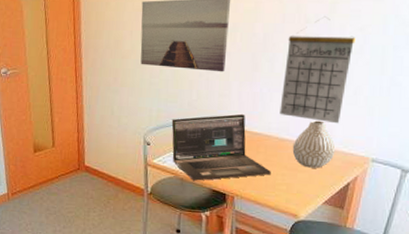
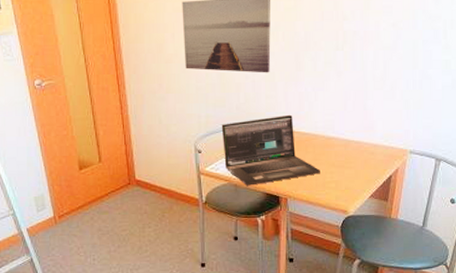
calendar: present [280,16,356,124] -> none [325,13,389,119]
vase: present [292,120,336,168] -> none [338,117,377,164]

